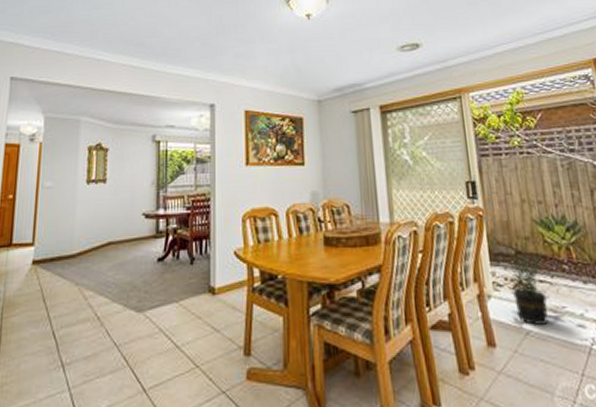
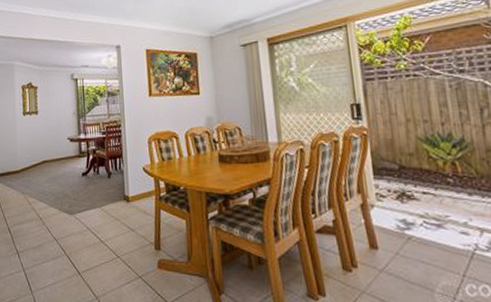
potted plant: present [502,242,550,325] -> none [385,158,433,231]

